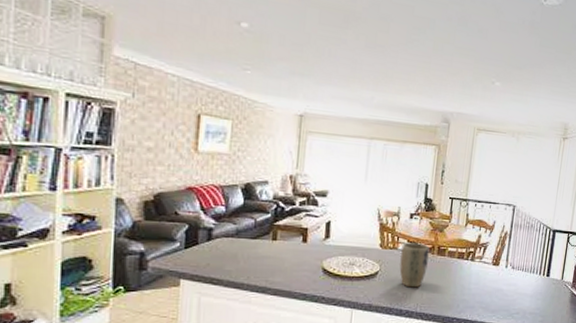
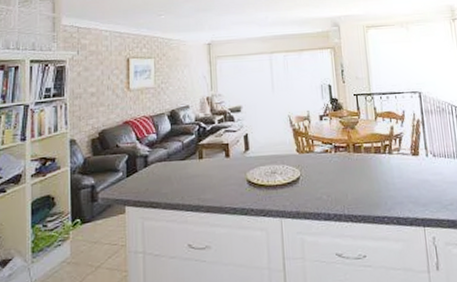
plant pot: present [399,242,430,288] -> none [317,143,347,190]

